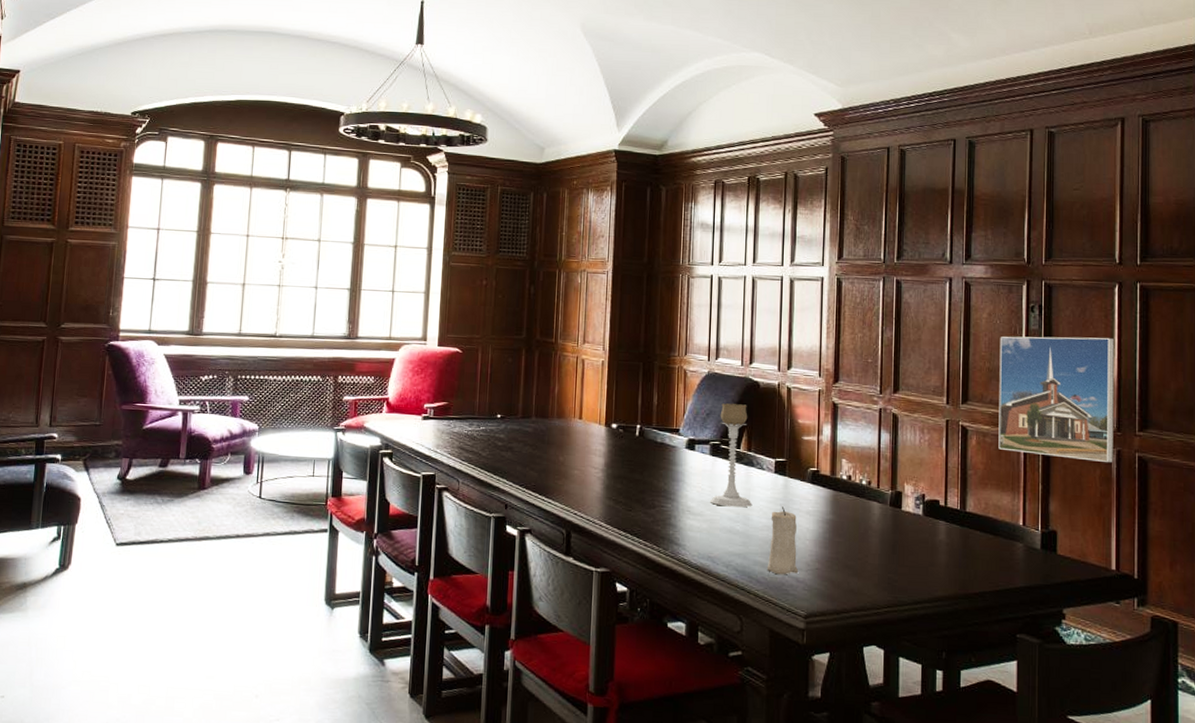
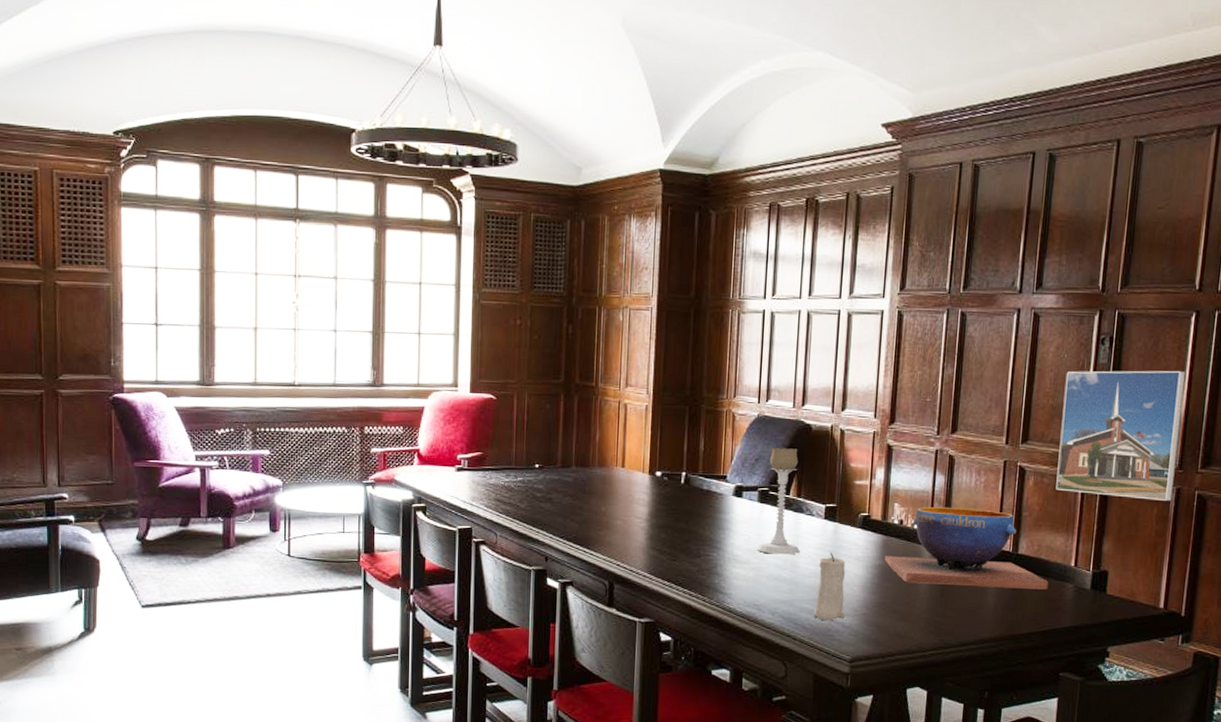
decorative bowl: none [834,463,998,548] -> present [884,507,1049,590]

